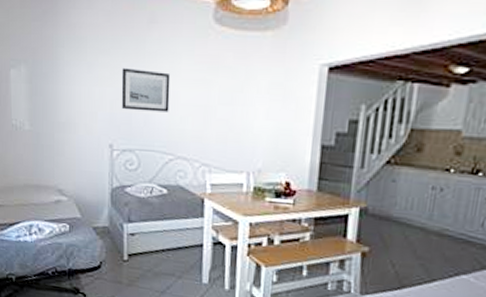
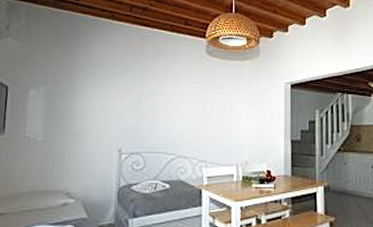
wall art: present [121,67,171,112] -> none [130,87,173,121]

